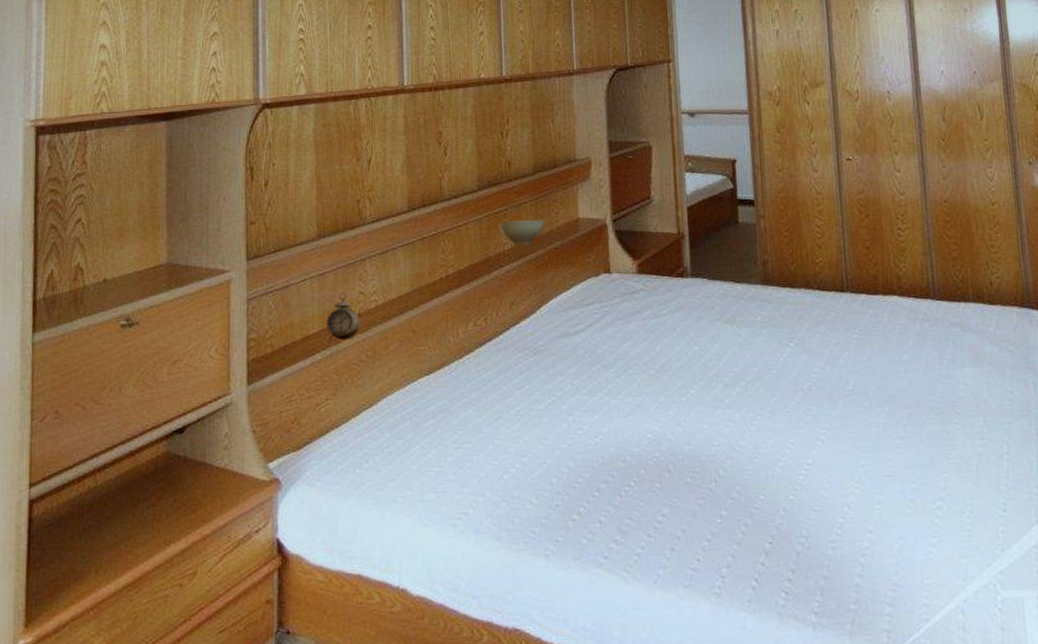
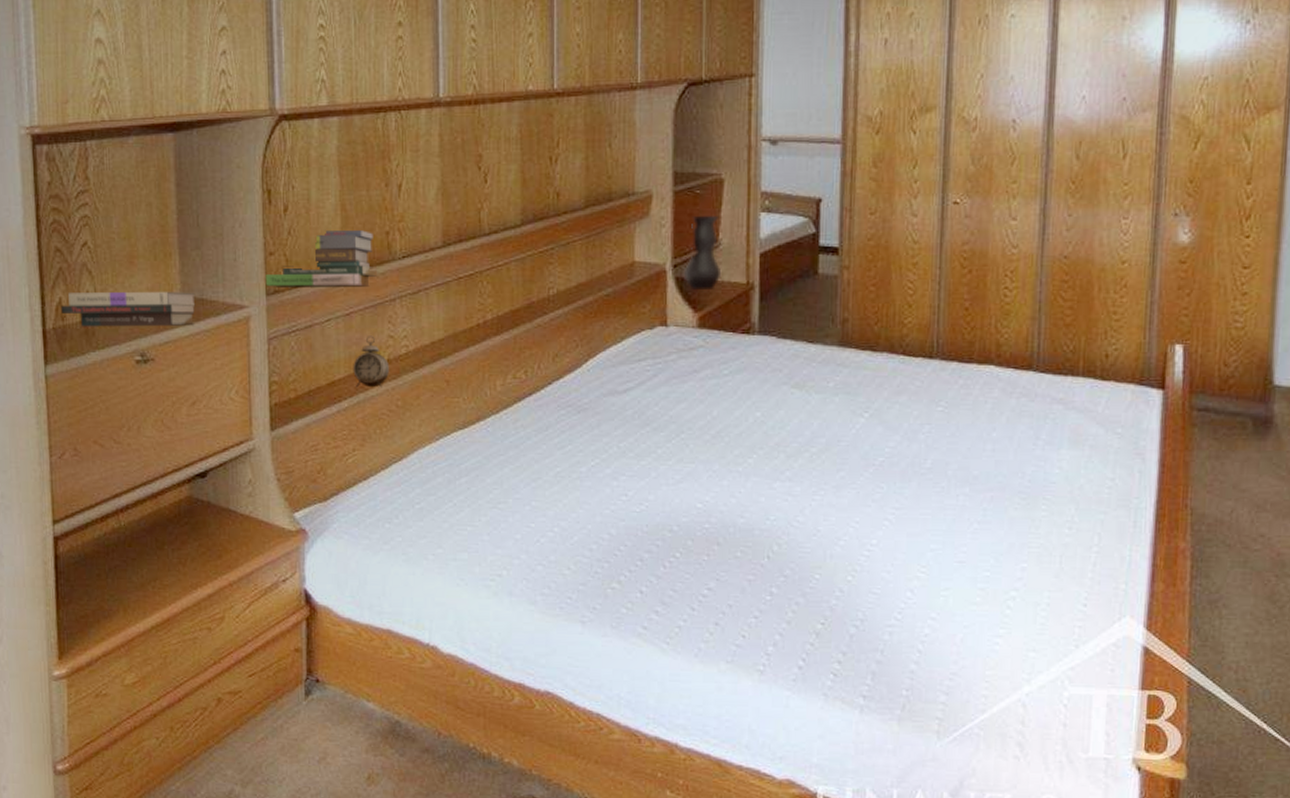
books: none [52,260,181,296] -> present [61,292,196,327]
books: none [246,200,350,254] -> present [265,230,378,289]
bowl: present [499,220,545,247] -> none [544,262,596,292]
vase: none [623,176,656,240] -> present [685,215,722,290]

